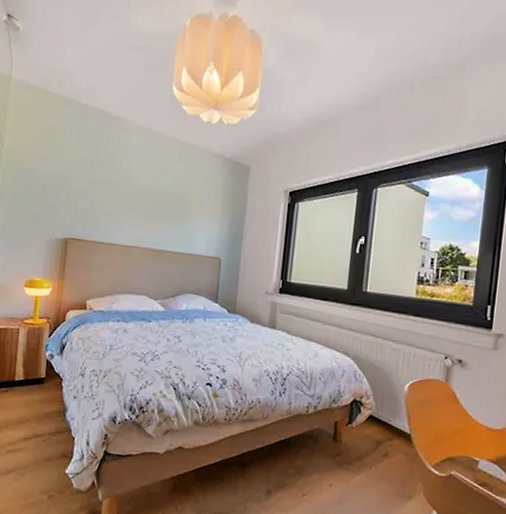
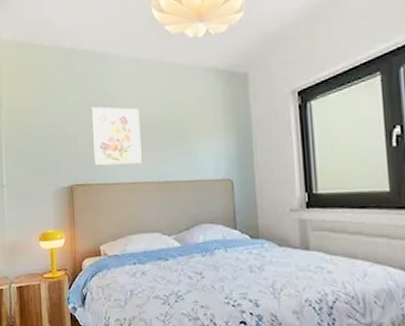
wall art: none [93,166,146,230] -> present [91,106,142,166]

